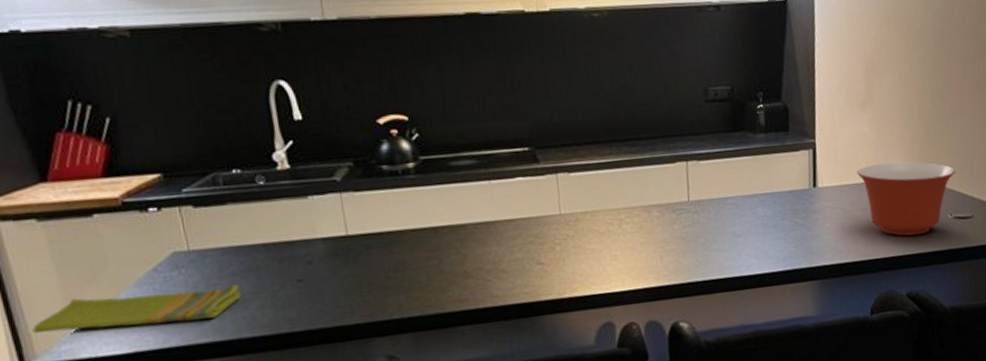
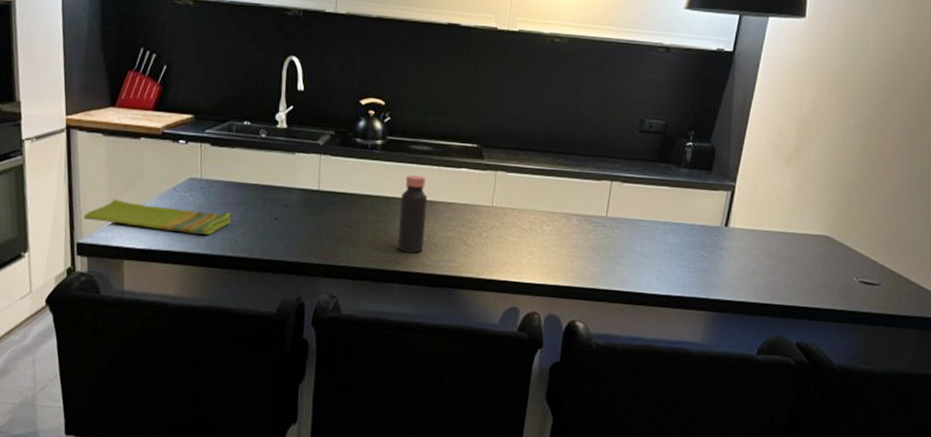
bottle: none [450,194,490,288] -> present [397,174,428,254]
mixing bowl: present [857,161,956,236] -> none [770,216,871,291]

